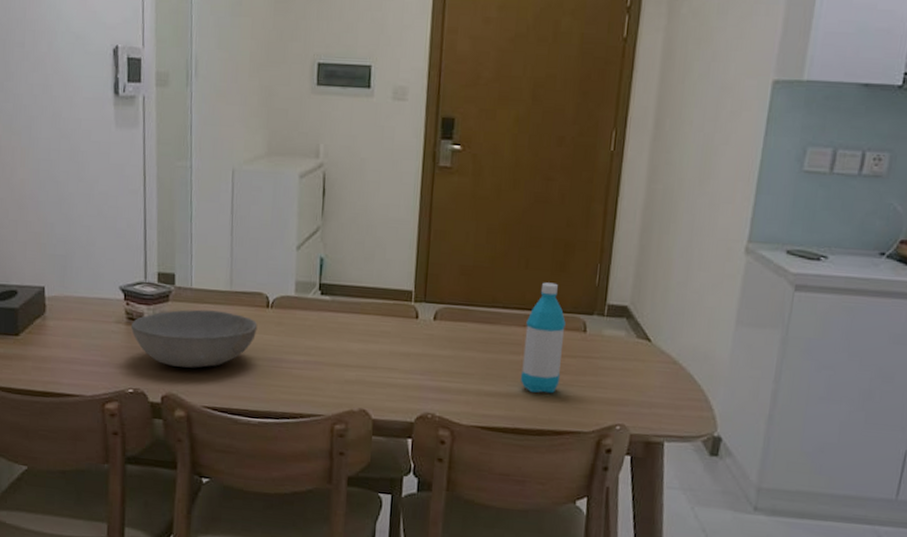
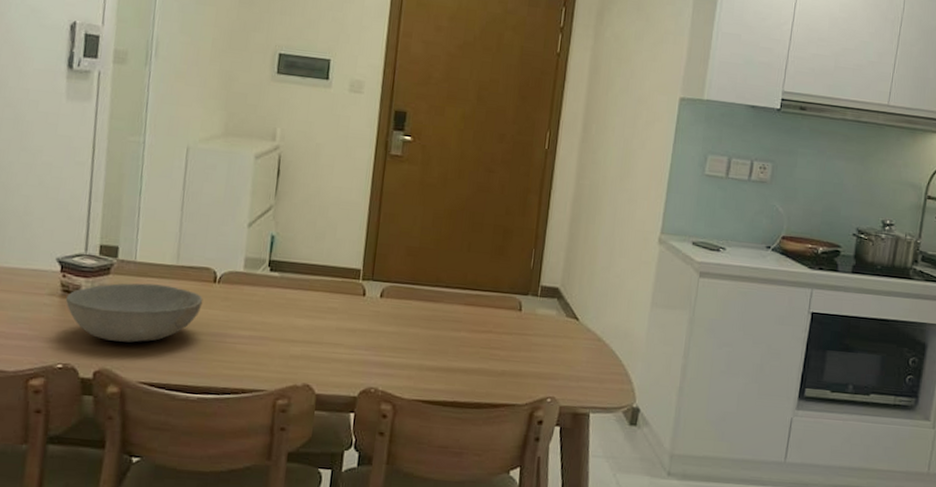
water bottle: present [520,282,566,394] -> none [460,264,503,368]

